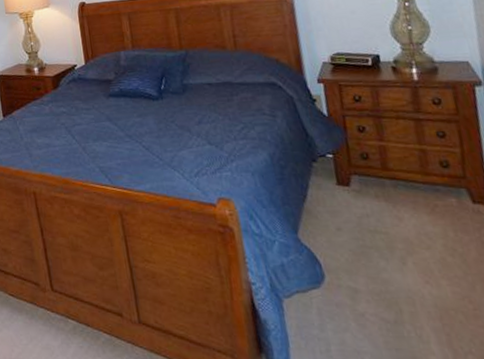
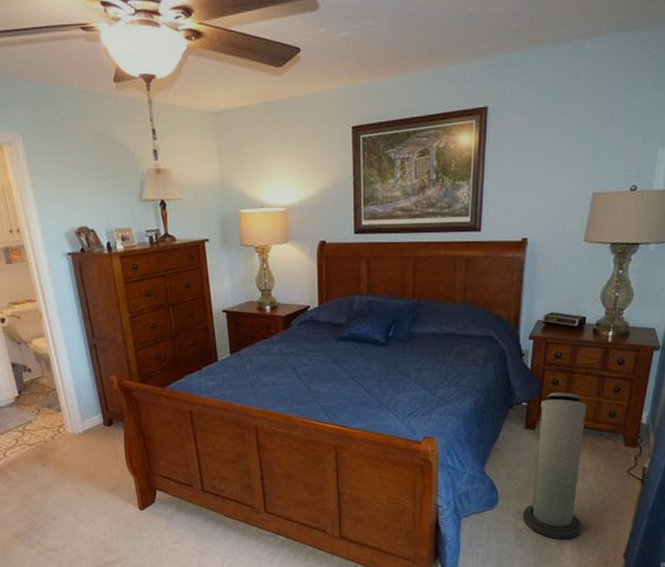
air purifier: none [349,140,445,330] -> present [522,392,587,540]

